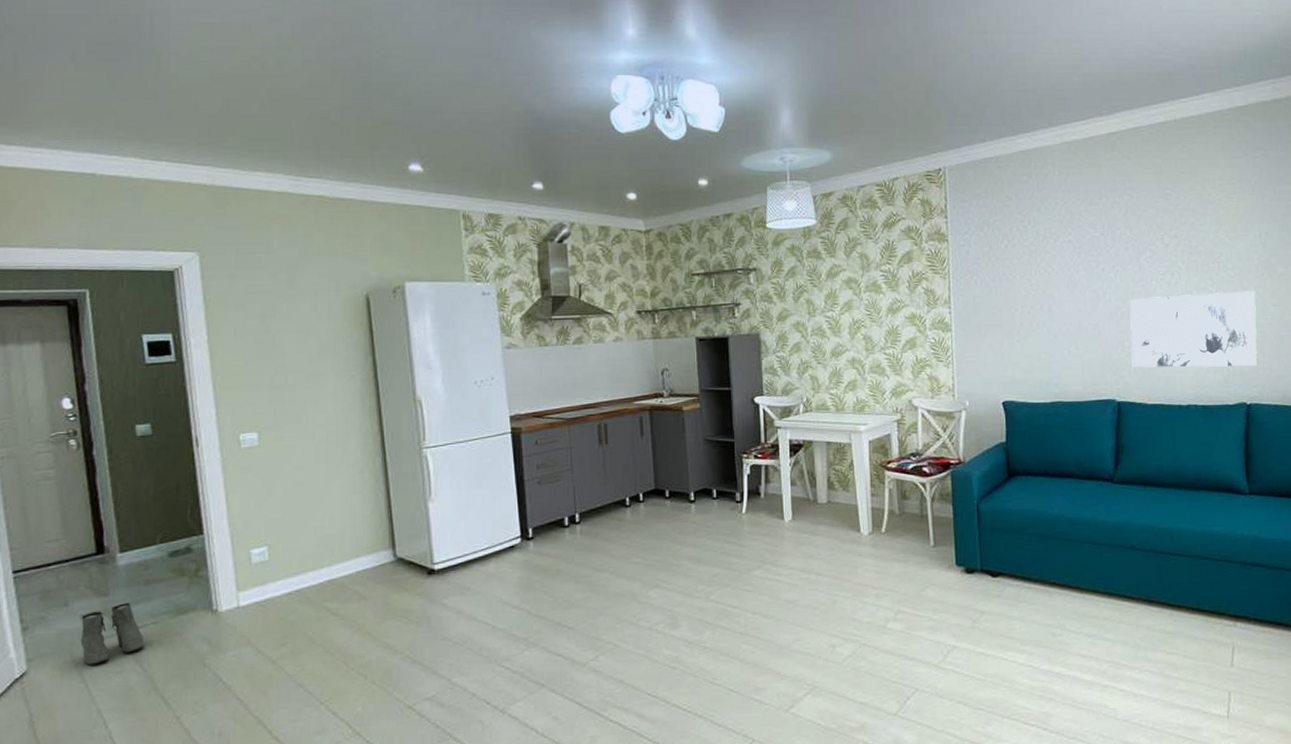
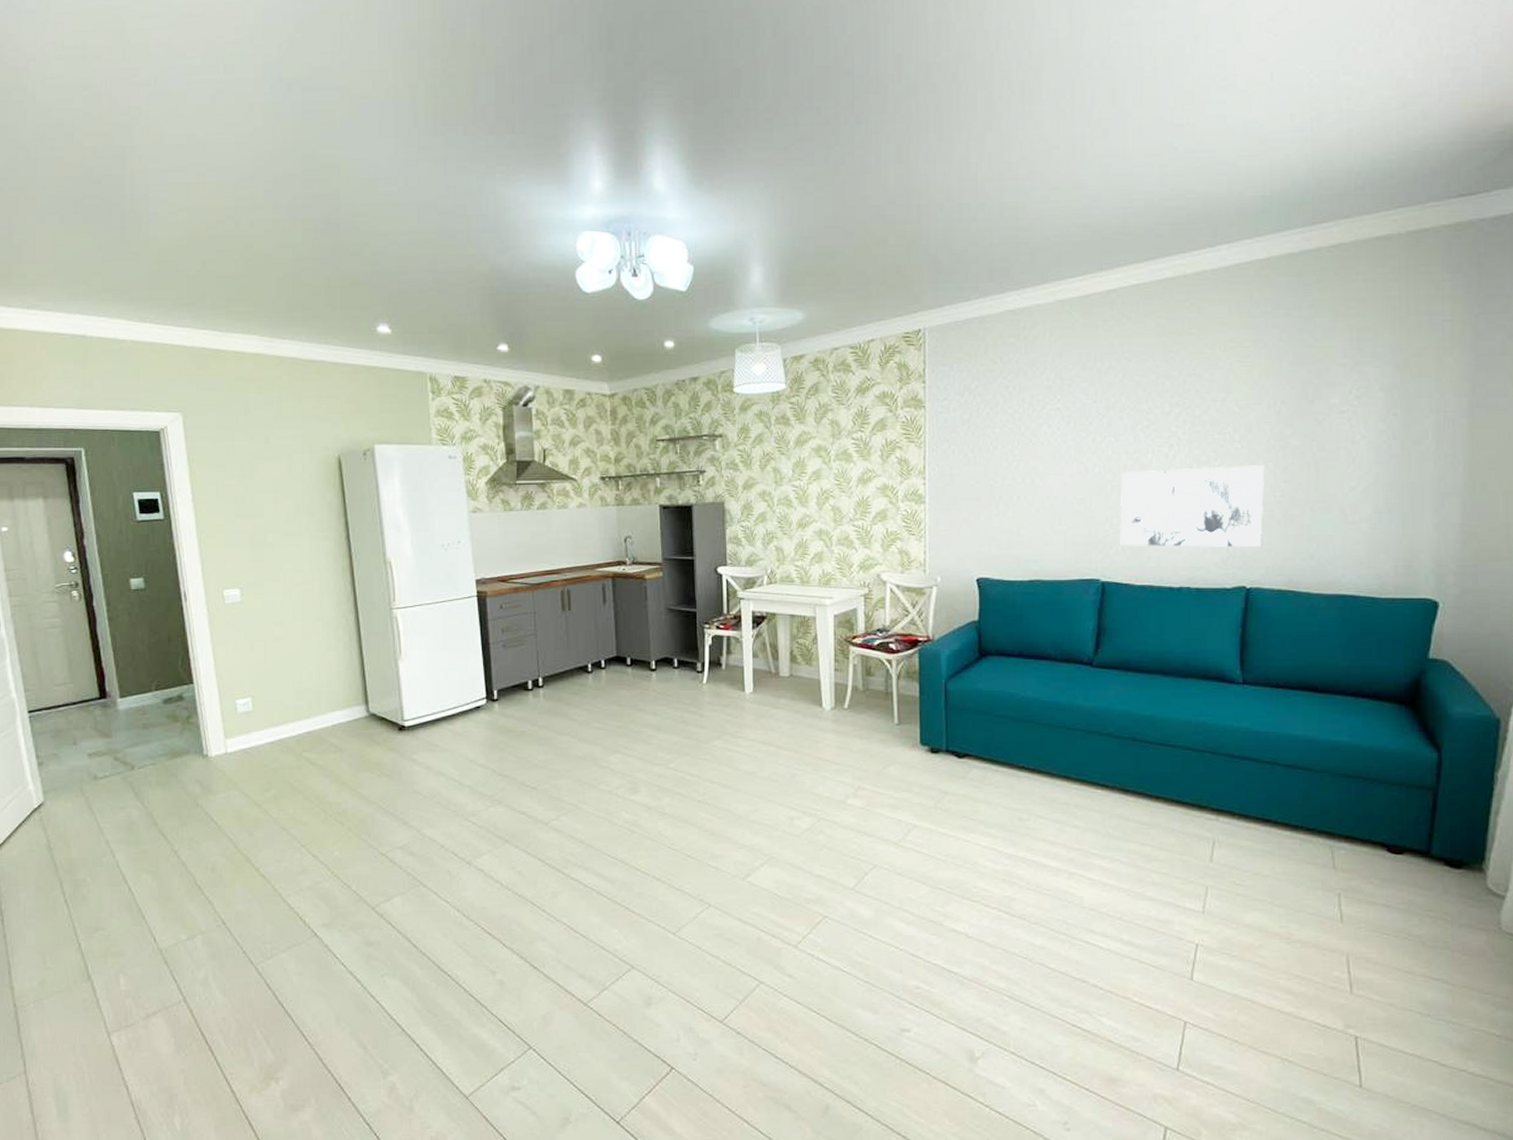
boots: present [80,603,144,665] -> none [88,745,144,800]

